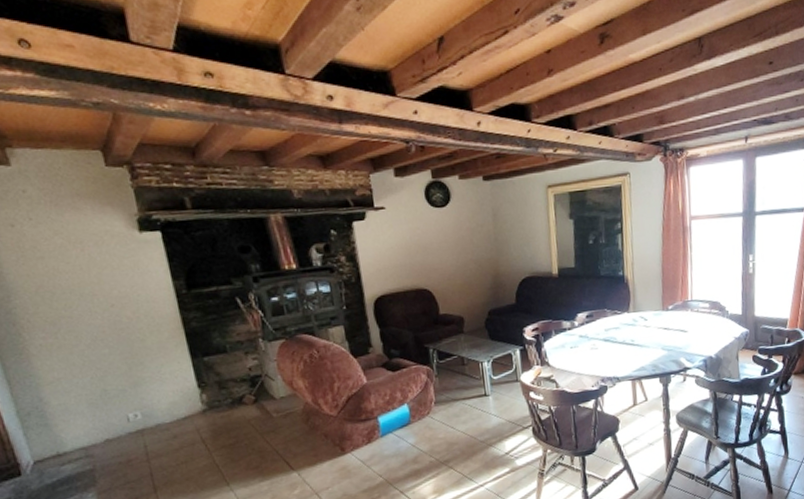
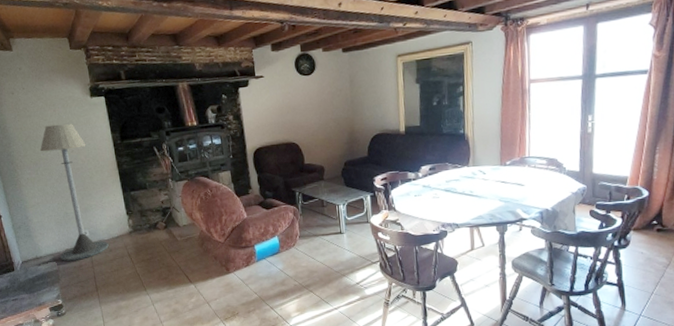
floor lamp: none [59,268,172,456] -> present [39,124,109,261]

